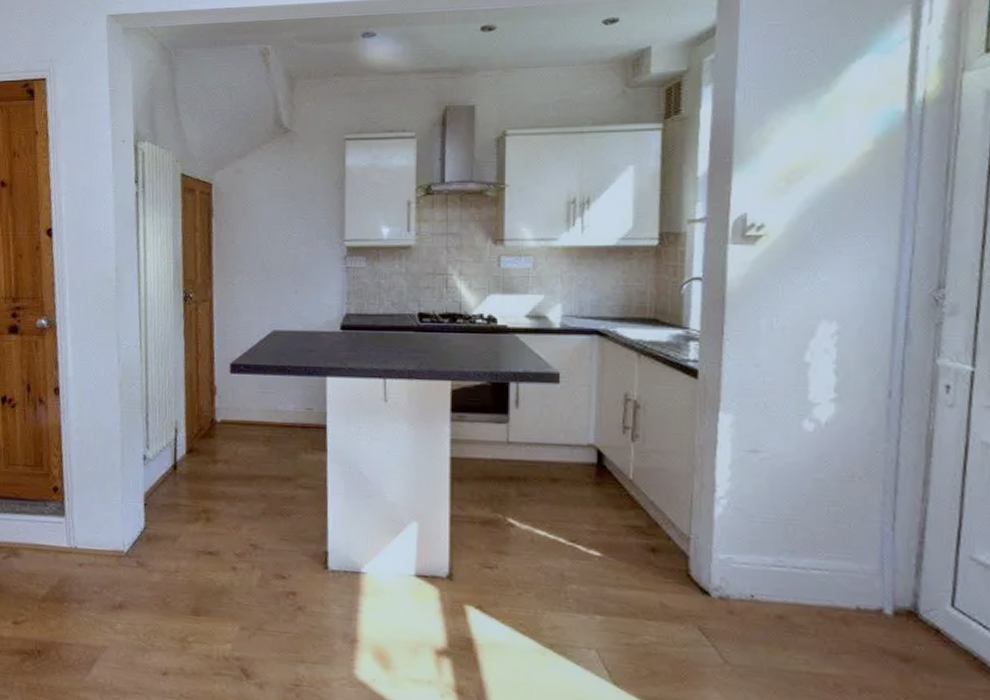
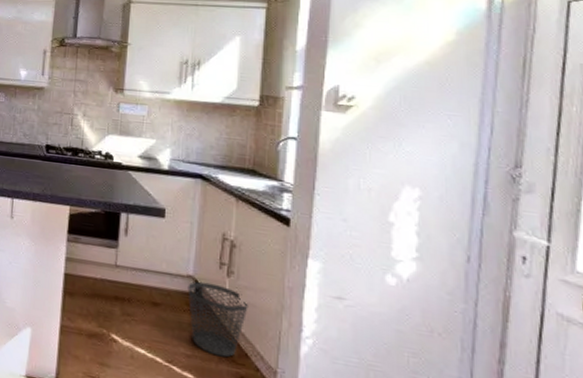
wastebasket: none [589,450,656,529] -> present [187,281,248,358]

